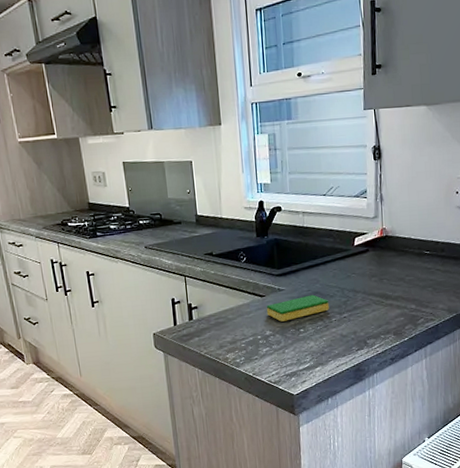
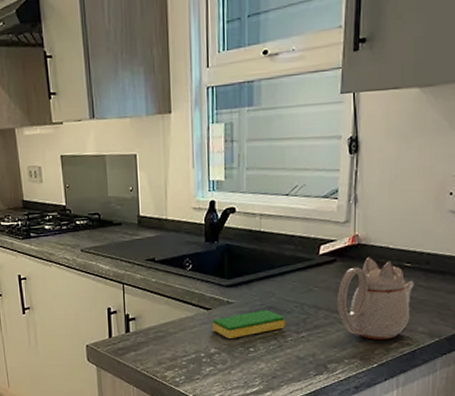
teapot: none [371,247,433,317] -> present [336,258,414,340]

